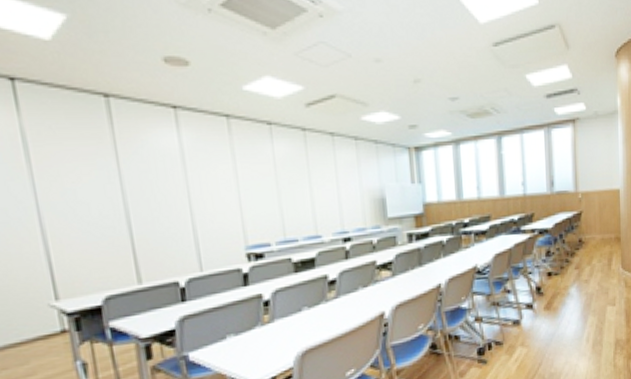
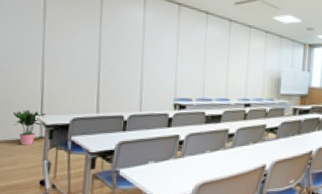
potted plant: none [13,295,63,347] -> present [13,109,45,146]

